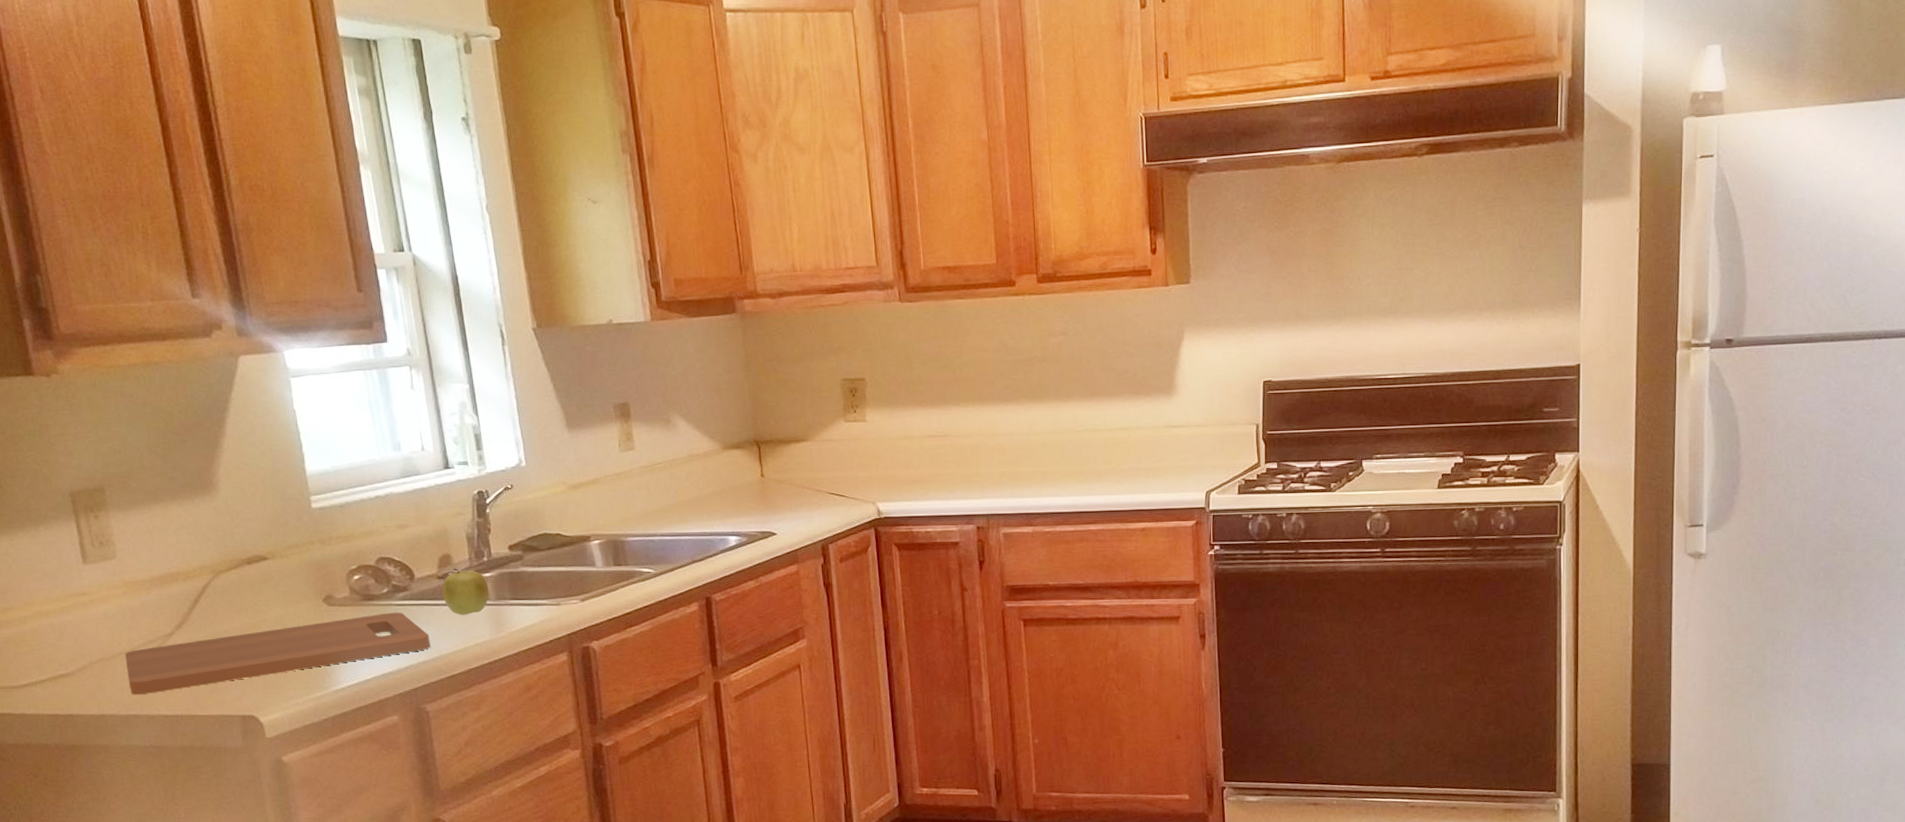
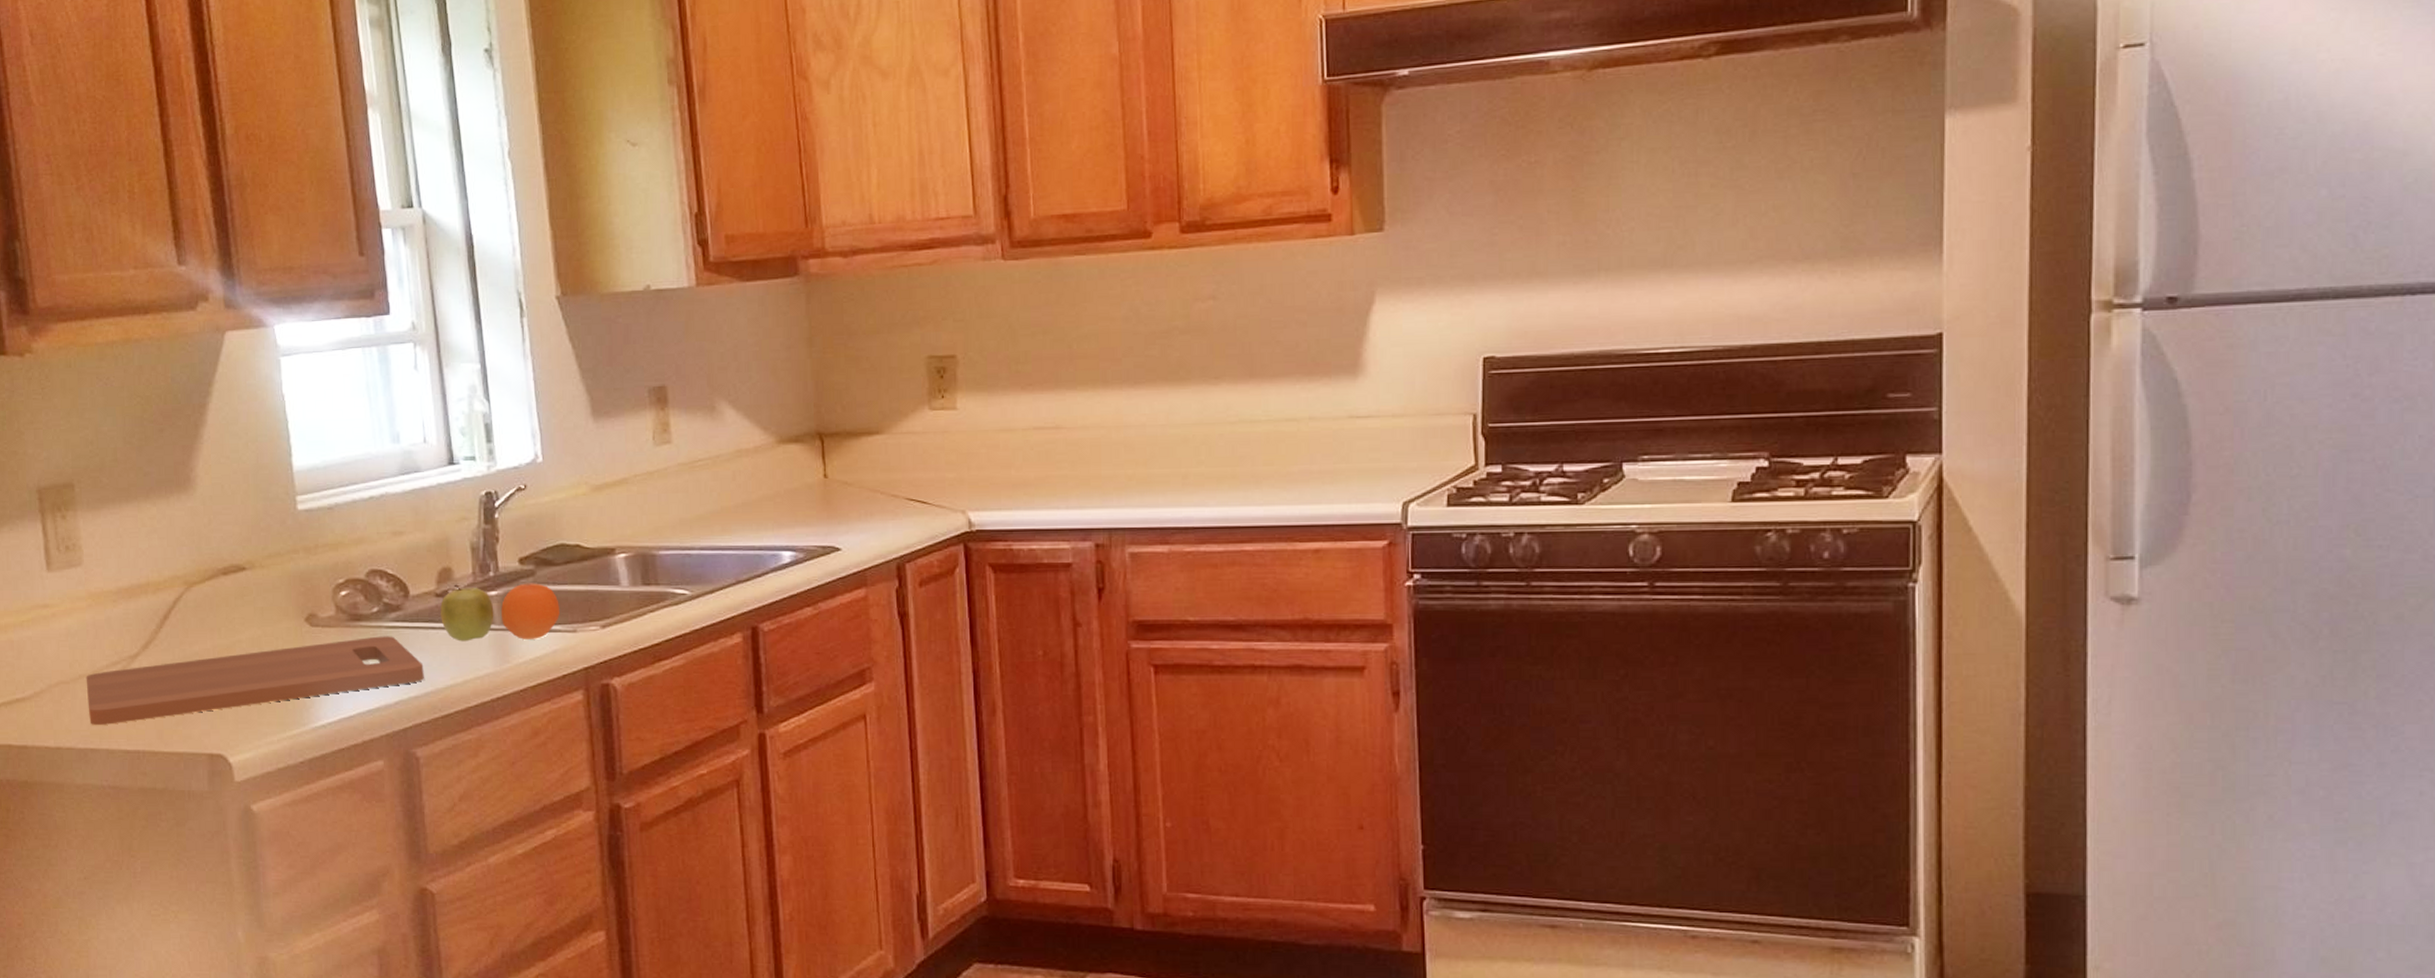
fruit: none [495,565,545,612] -> present [501,583,560,640]

